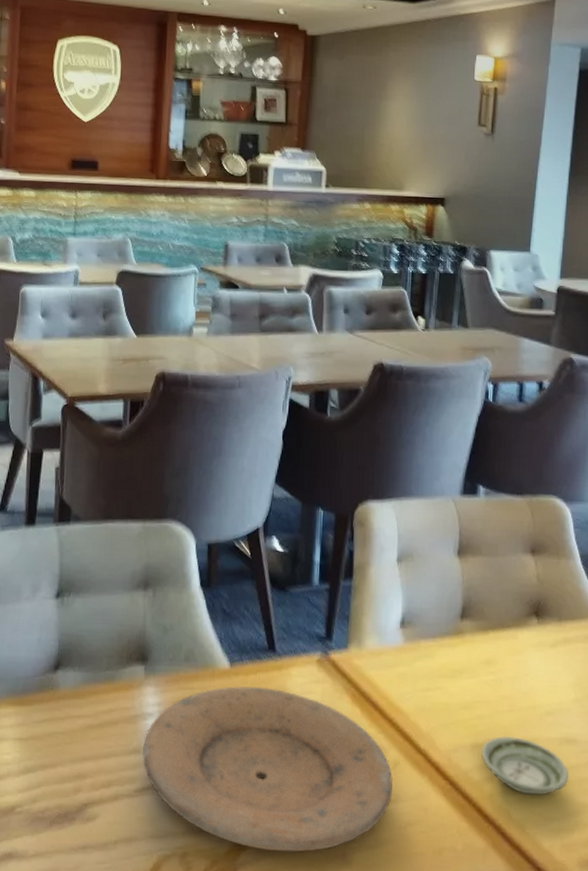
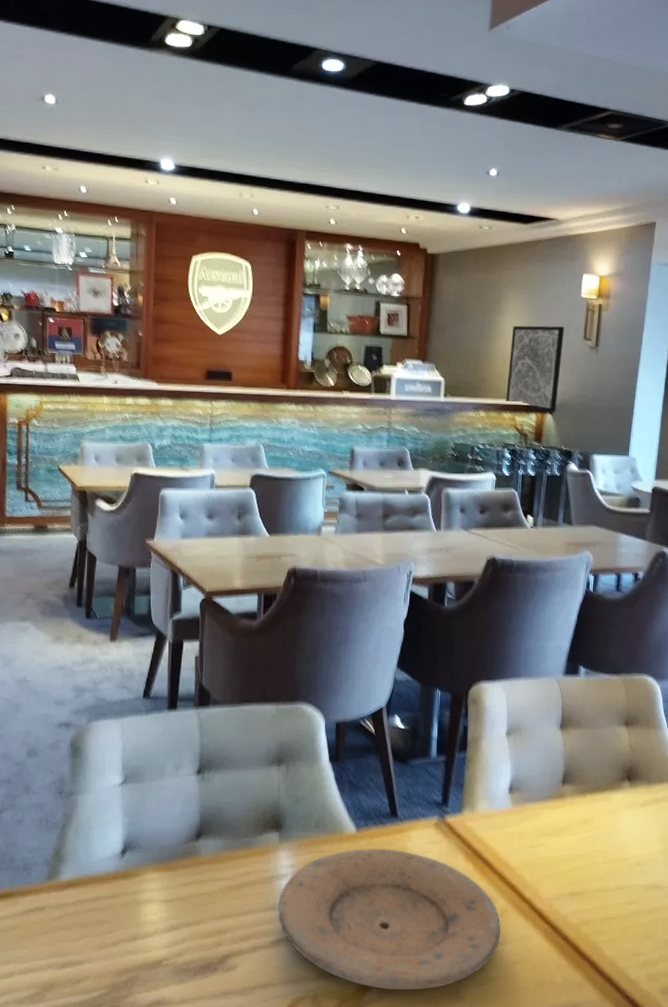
wall art: none [393,111,456,204] -> present [506,325,564,412]
saucer: present [481,735,569,795] -> none [578,884,655,934]

